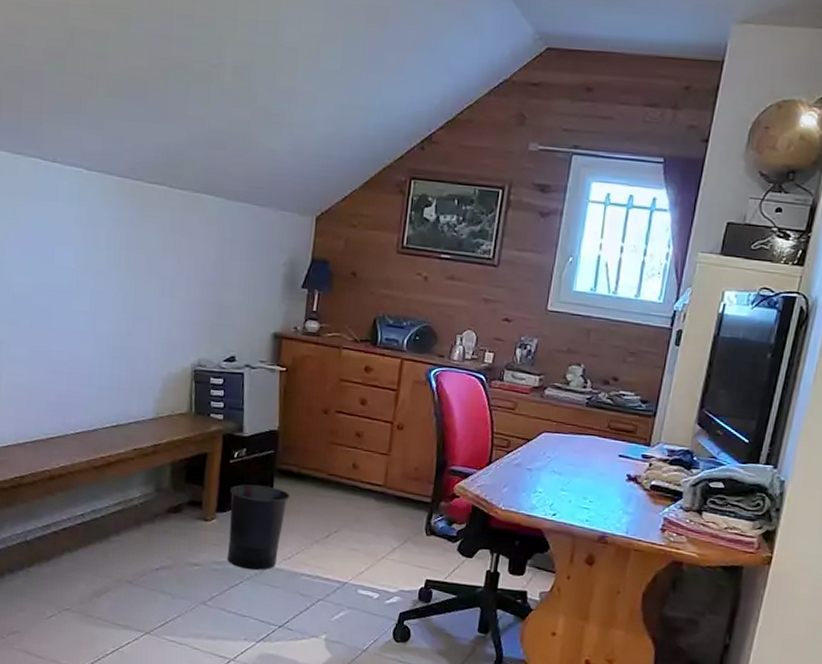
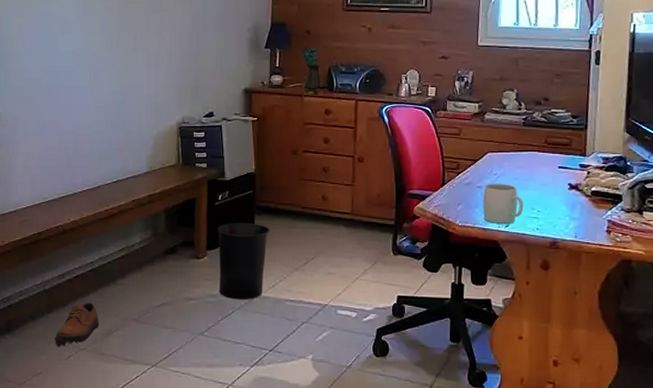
shoe: none [35,558,88,605] -> present [55,302,99,347]
vase: none [343,288,365,350] -> present [301,45,321,96]
mug: none [529,467,576,513] -> present [483,184,524,224]

